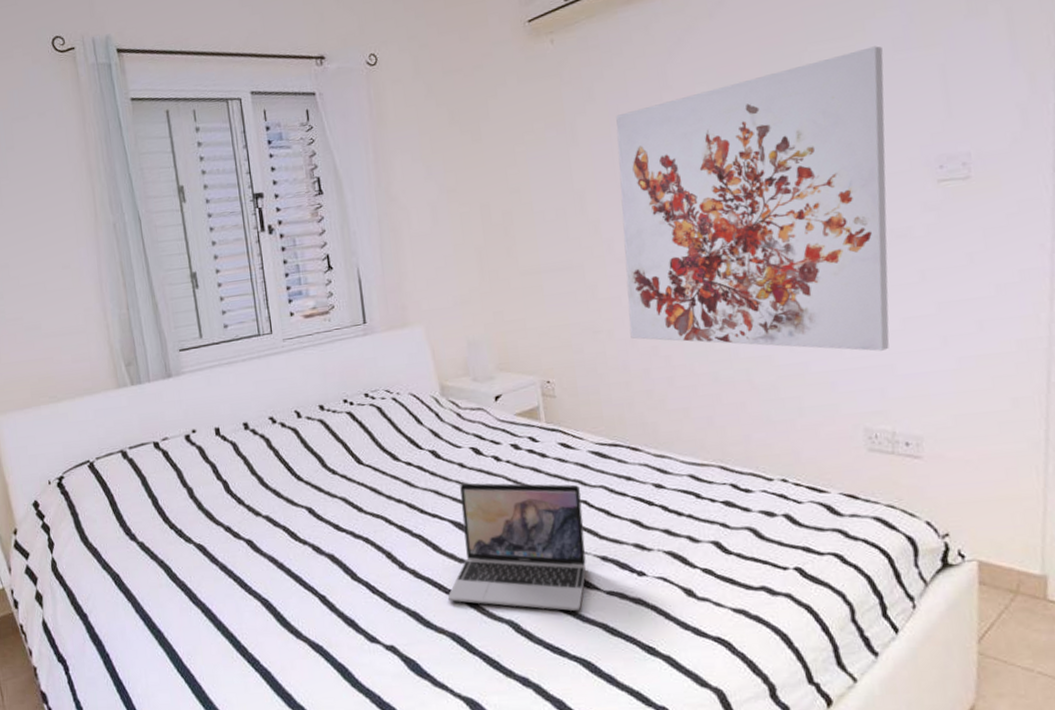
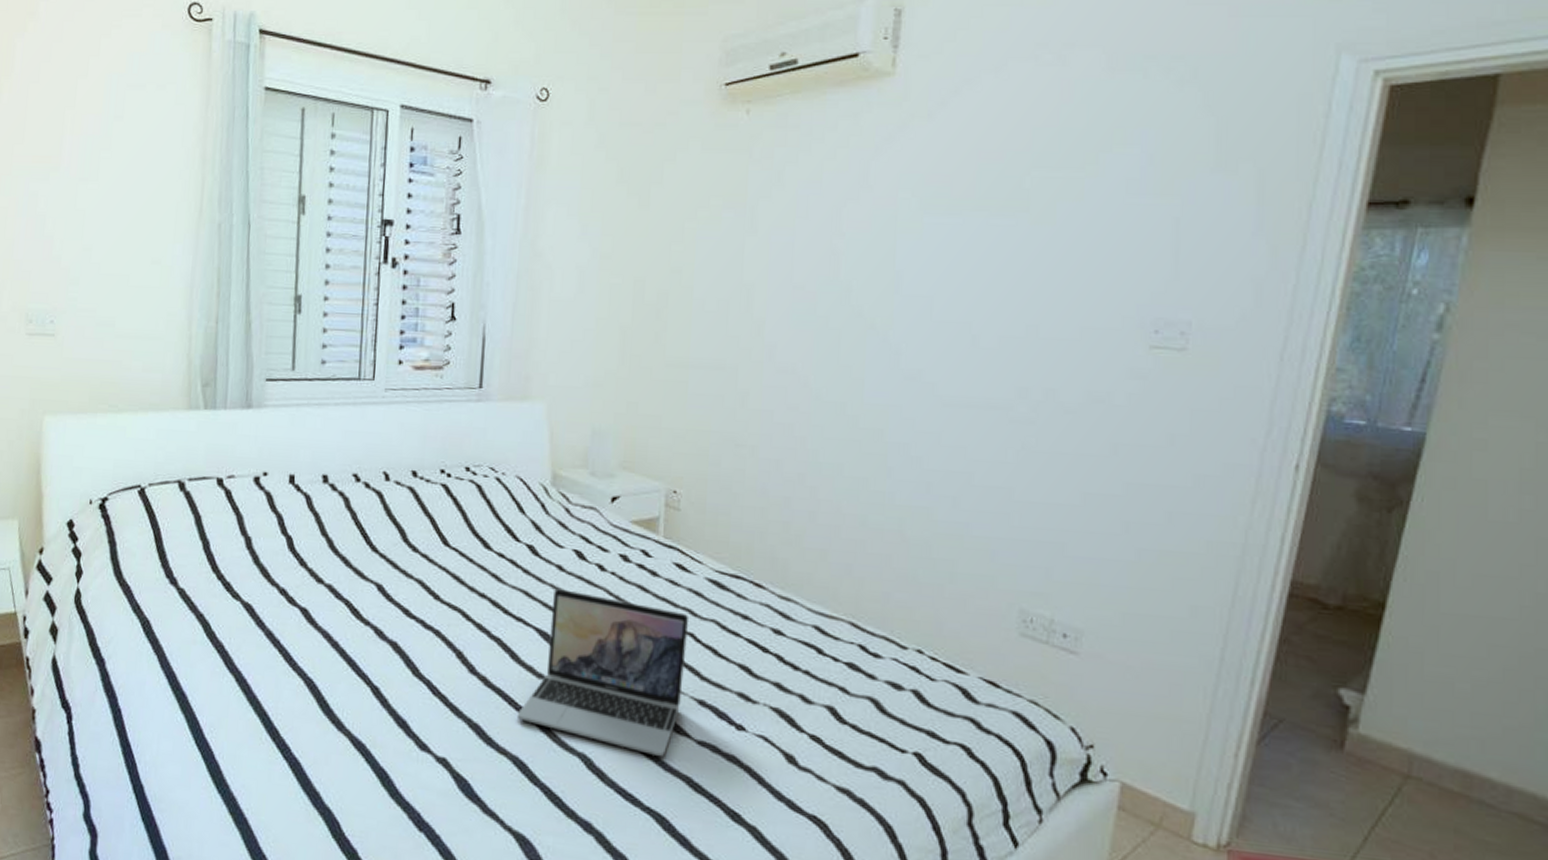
wall art: present [616,46,890,352] -> none [776,184,1114,526]

